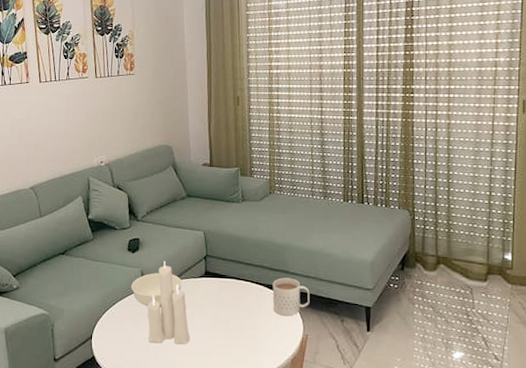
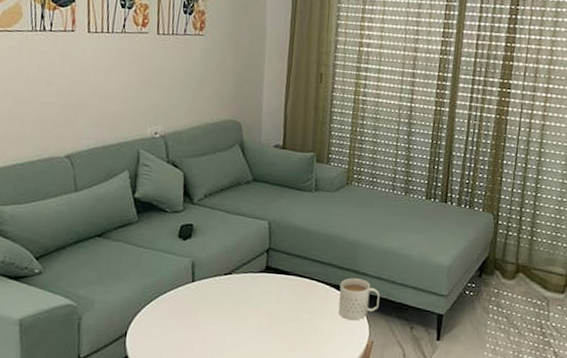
bowl: present [131,273,183,308] -> none [178,264,239,304]
candle: present [147,261,190,345] -> none [193,252,243,346]

